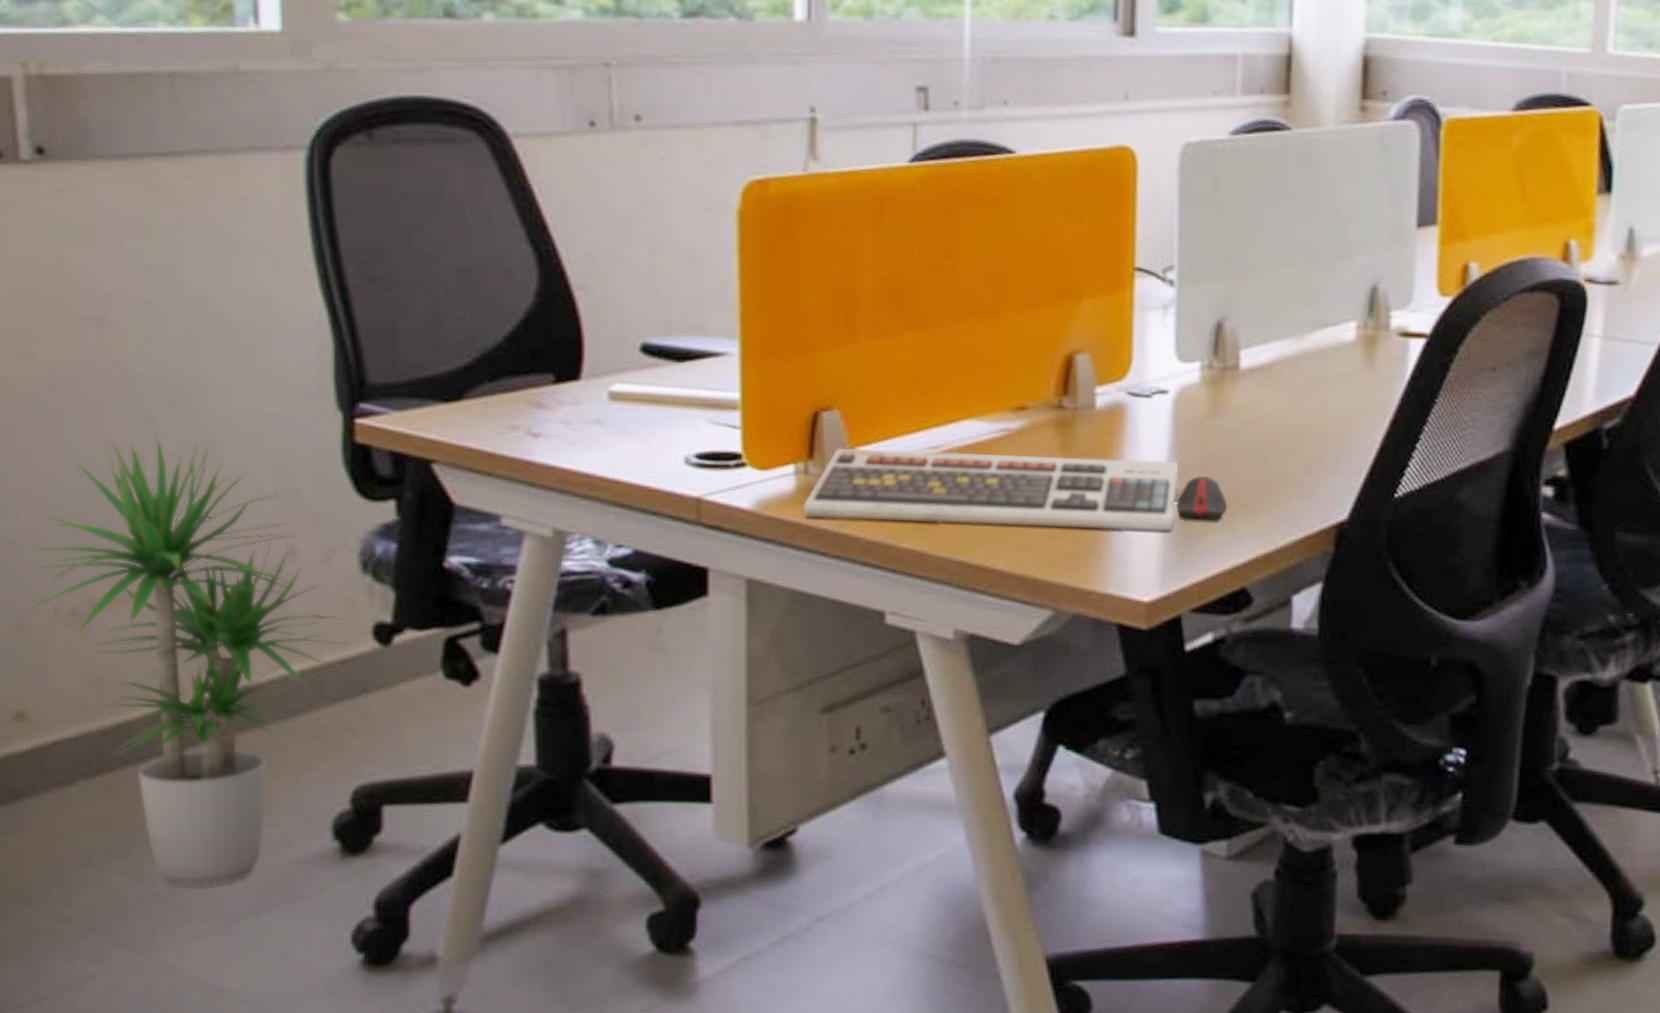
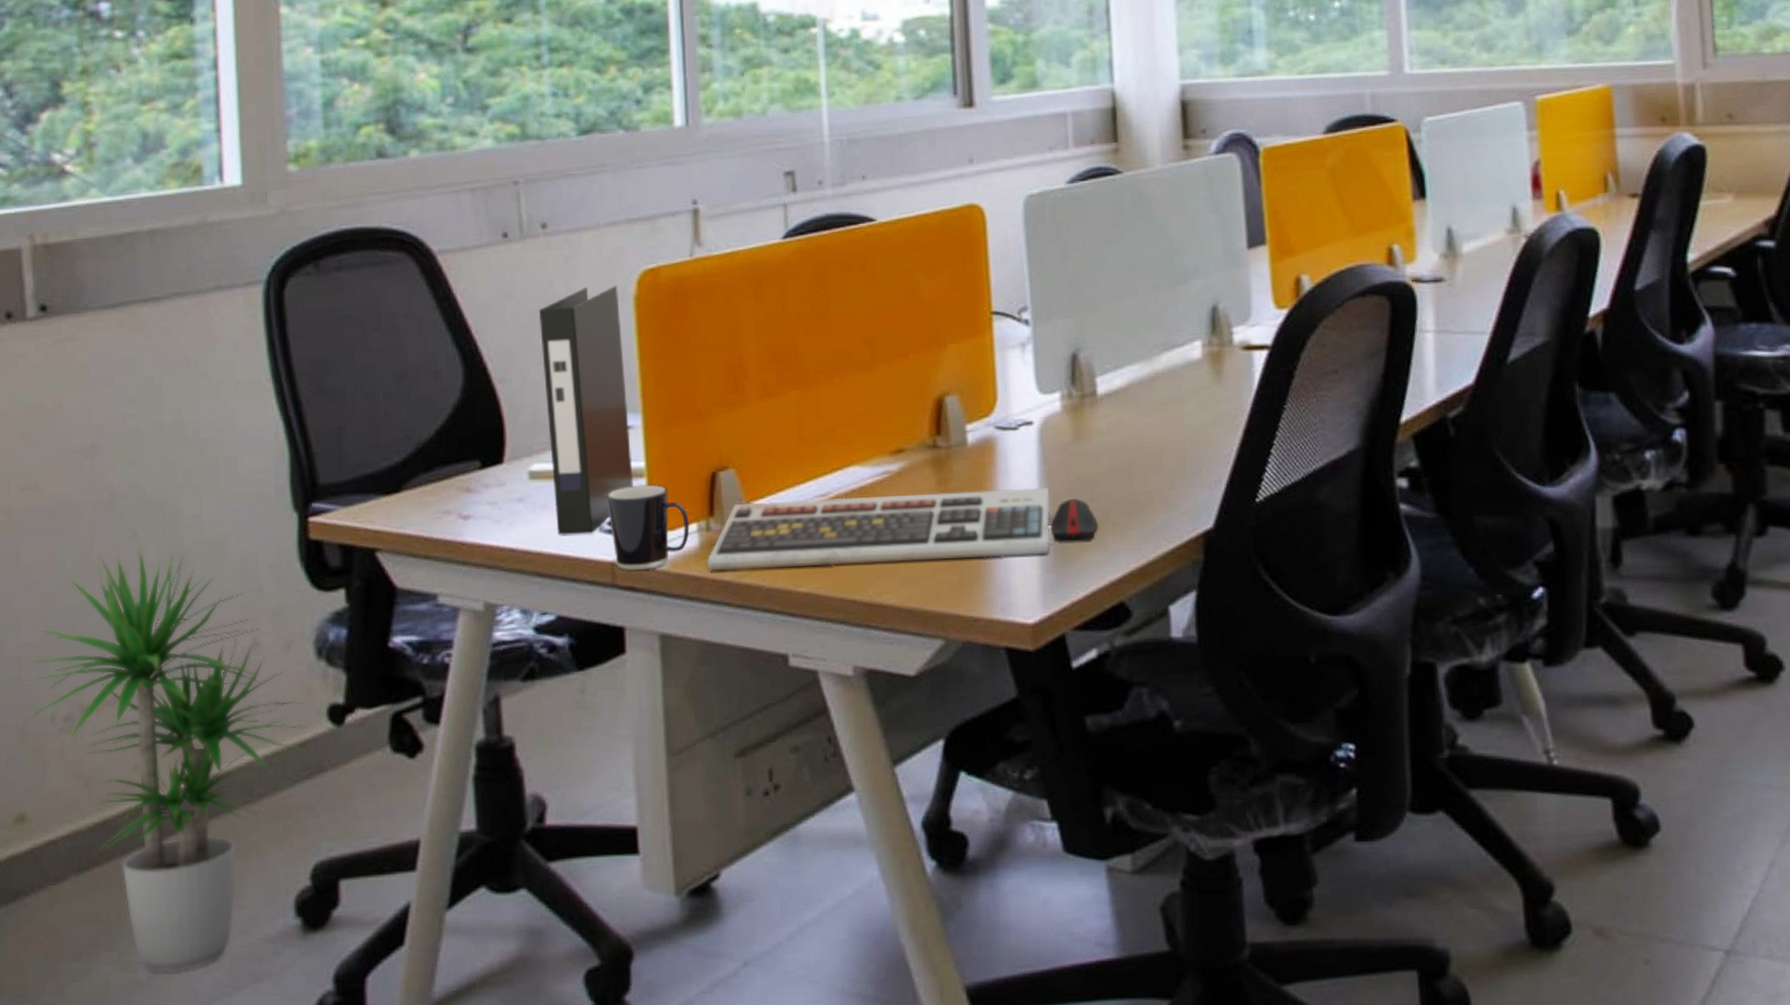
binder: none [627,193,726,466] -> present [538,285,634,535]
mug: none [694,417,786,510] -> present [606,484,690,571]

